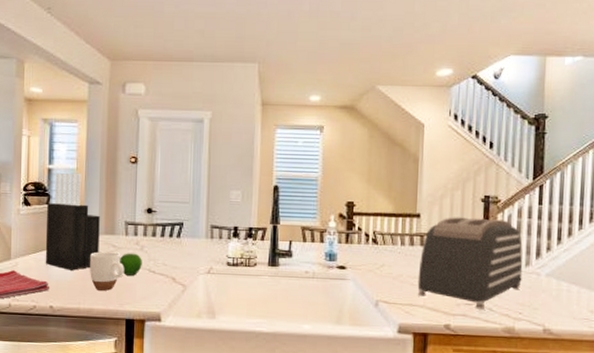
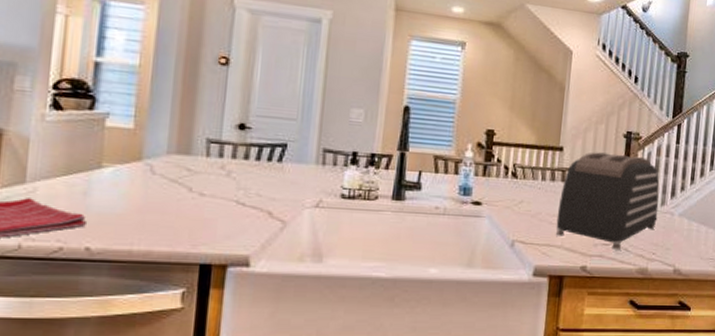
knife block: present [45,172,100,271] -> none [81,68,171,200]
mug: present [90,251,125,291] -> none [150,176,202,228]
apple: present [120,253,142,276] -> none [196,179,228,209]

